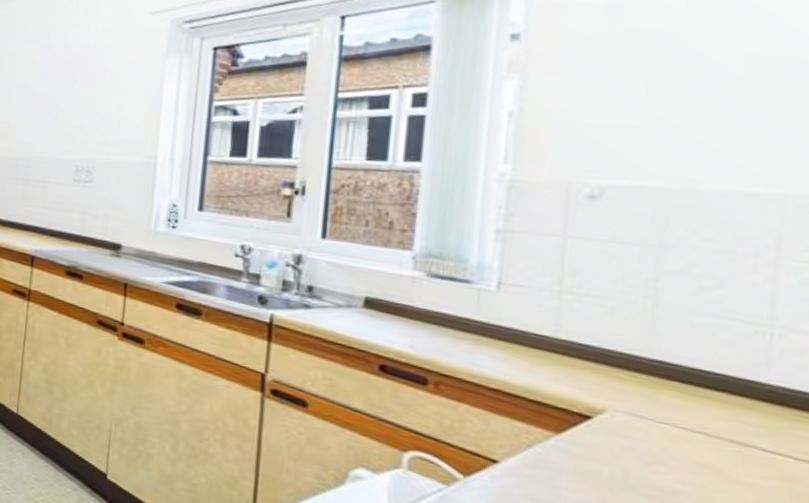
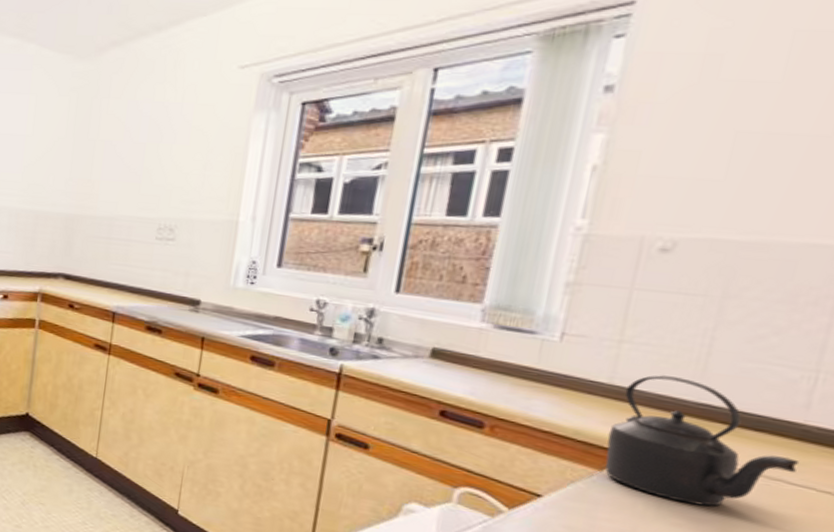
kettle: none [560,328,770,476] -> present [605,375,800,507]

